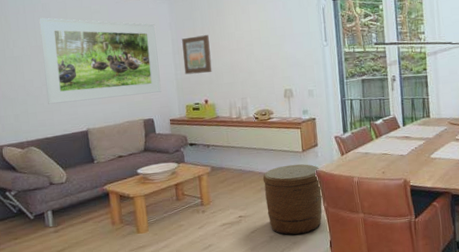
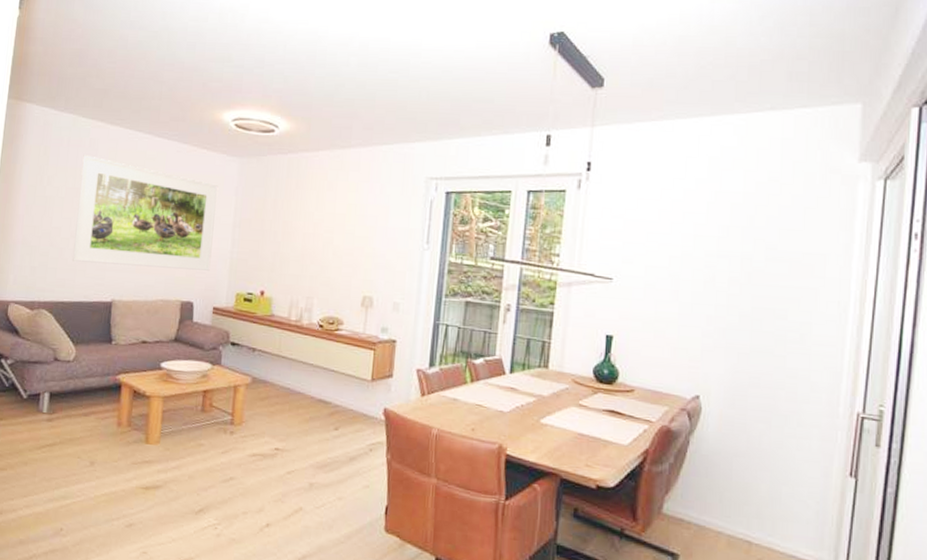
wall art: present [182,35,212,75] -> none [242,208,281,257]
basket: present [262,164,322,235] -> none [312,394,392,489]

